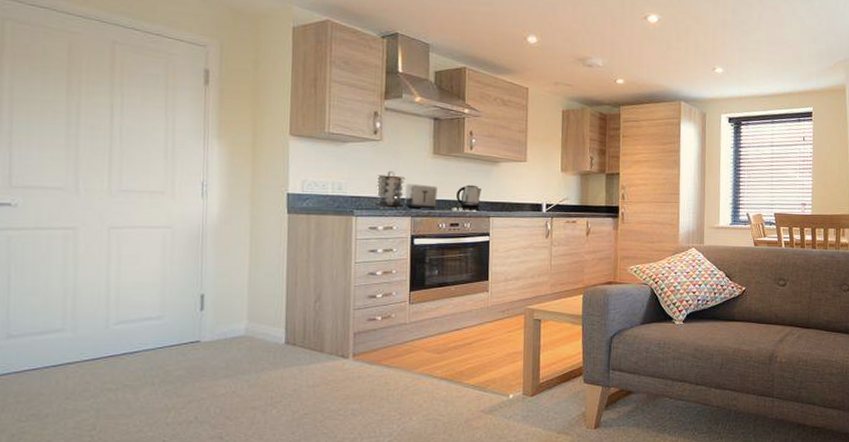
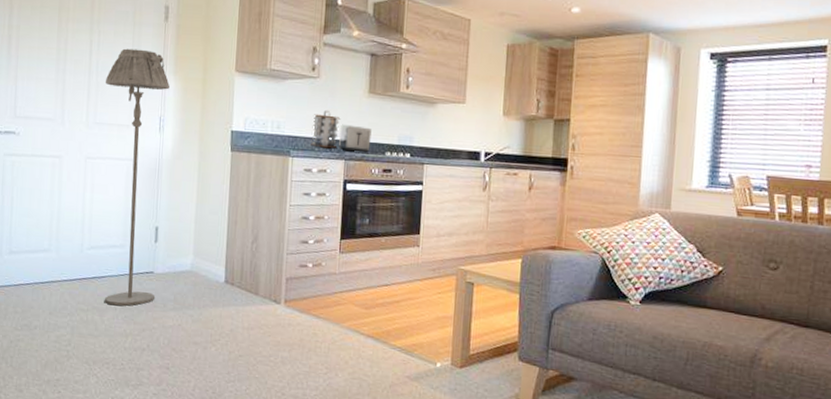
floor lamp: none [131,112,213,381] -> present [104,48,170,306]
kettle: present [456,184,482,211] -> none [390,127,416,156]

